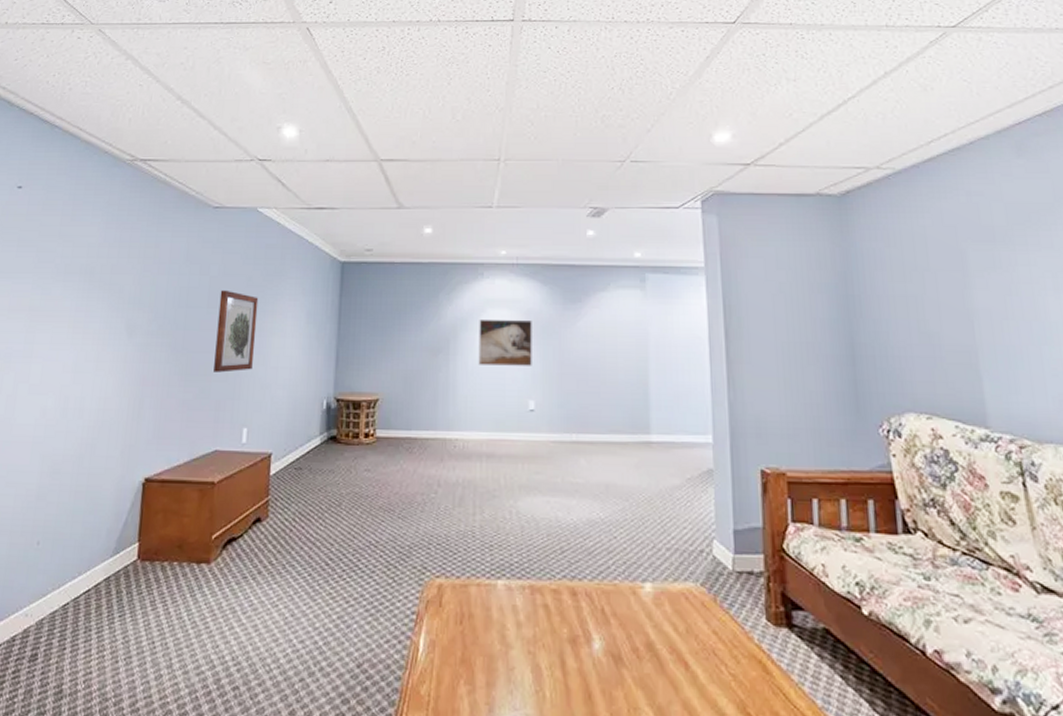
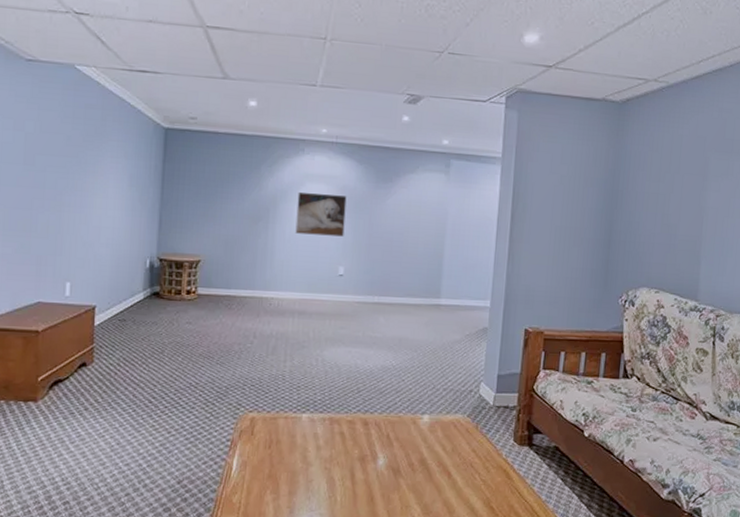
wall art: present [214,290,259,373] -> none [33,147,79,229]

